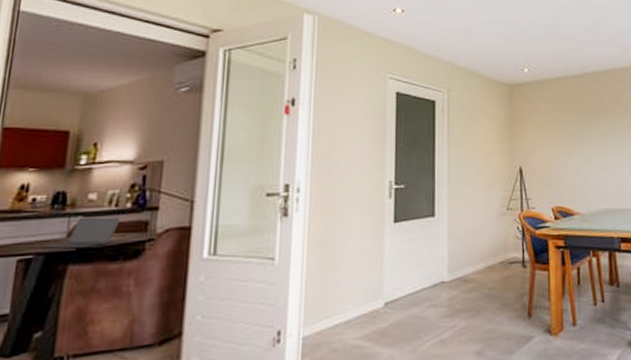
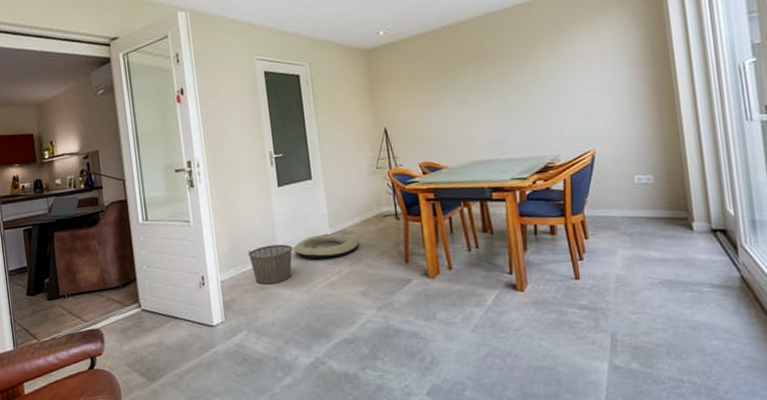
basket: none [344,291,402,343] -> present [247,244,293,285]
dog bed: none [402,282,480,312] -> present [293,234,360,260]

